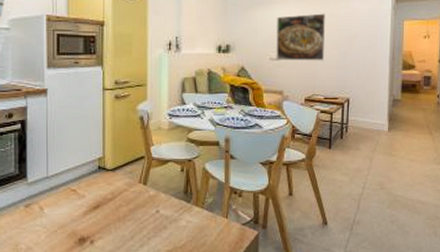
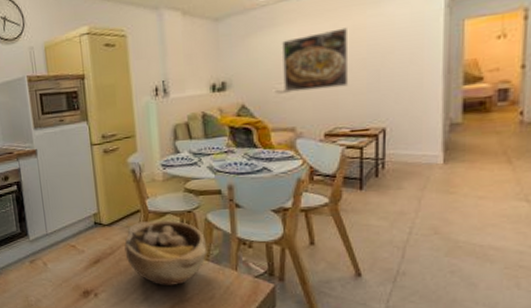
bowl: none [126,168,203,232] -> present [124,220,207,285]

